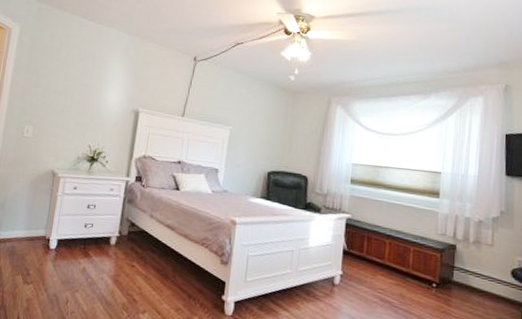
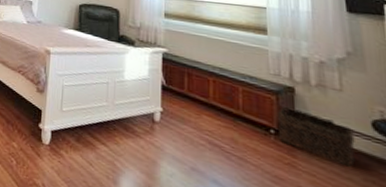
basket: none [439,263,497,310] -> present [278,107,355,167]

